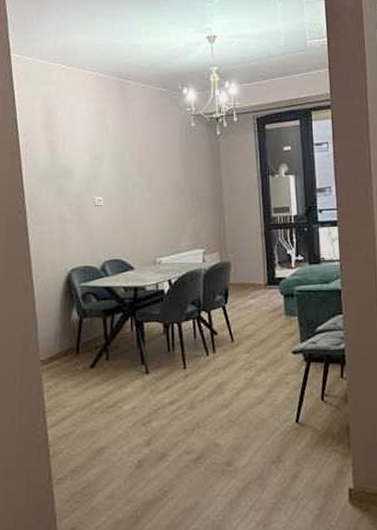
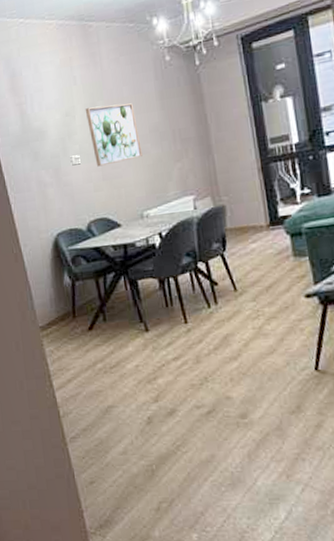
wall art: none [113,156,161,211] -> present [85,103,142,167]

